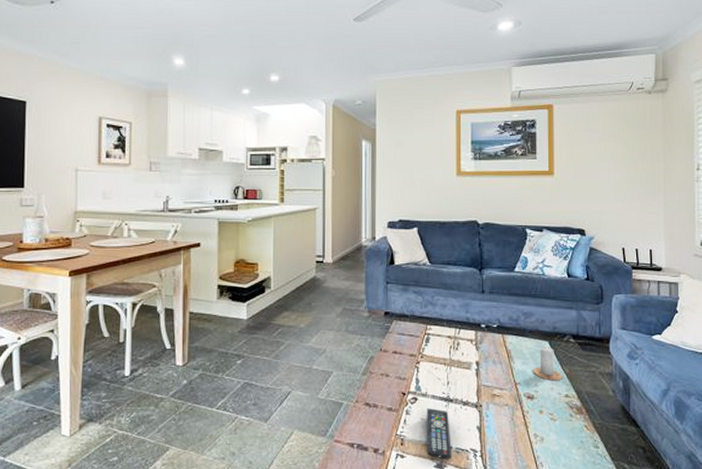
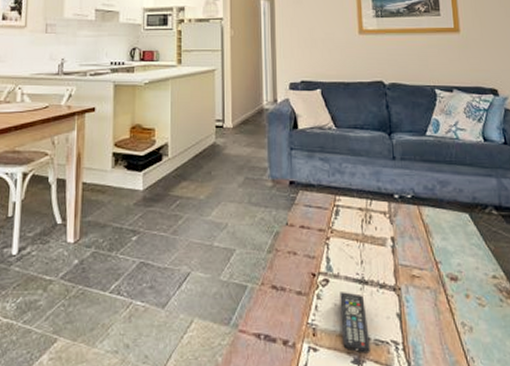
candle: present [533,344,563,381] -> none [455,217,488,259]

